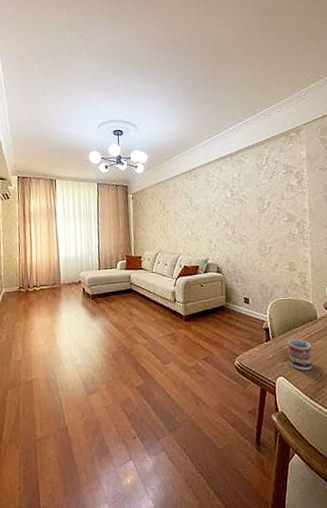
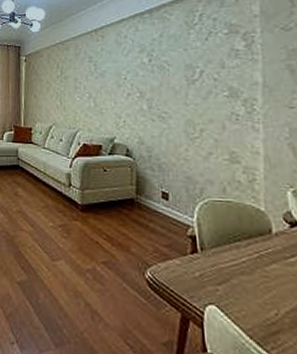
cup: present [288,339,313,371] -> none [224,256,263,304]

